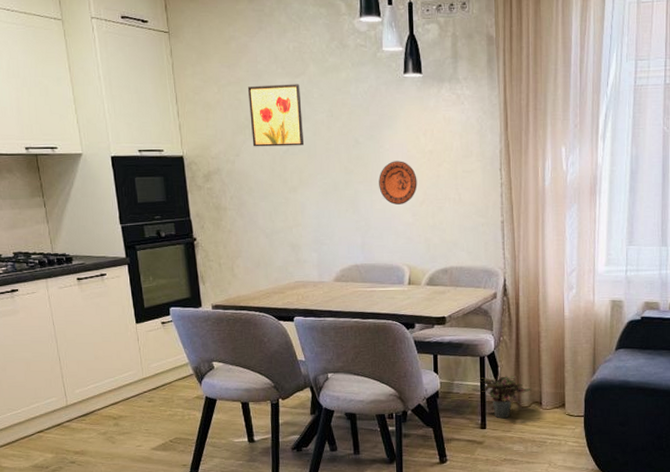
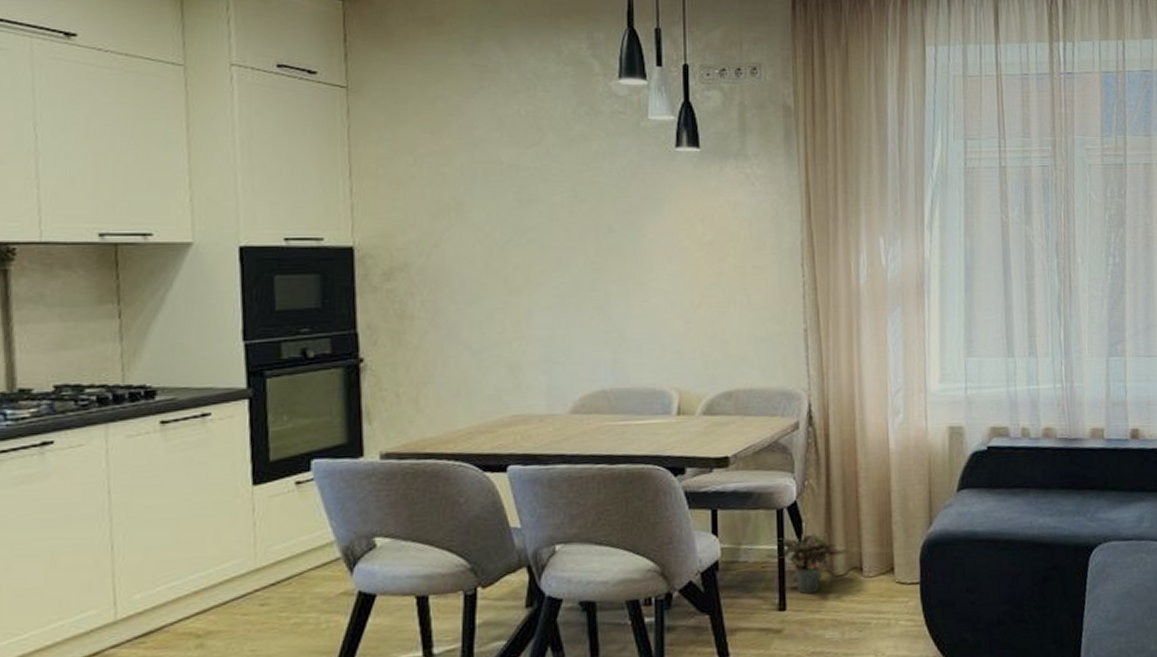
wall art: present [247,84,304,147] -> none [457,156,534,235]
decorative plate: present [379,161,417,205] -> none [639,254,692,310]

